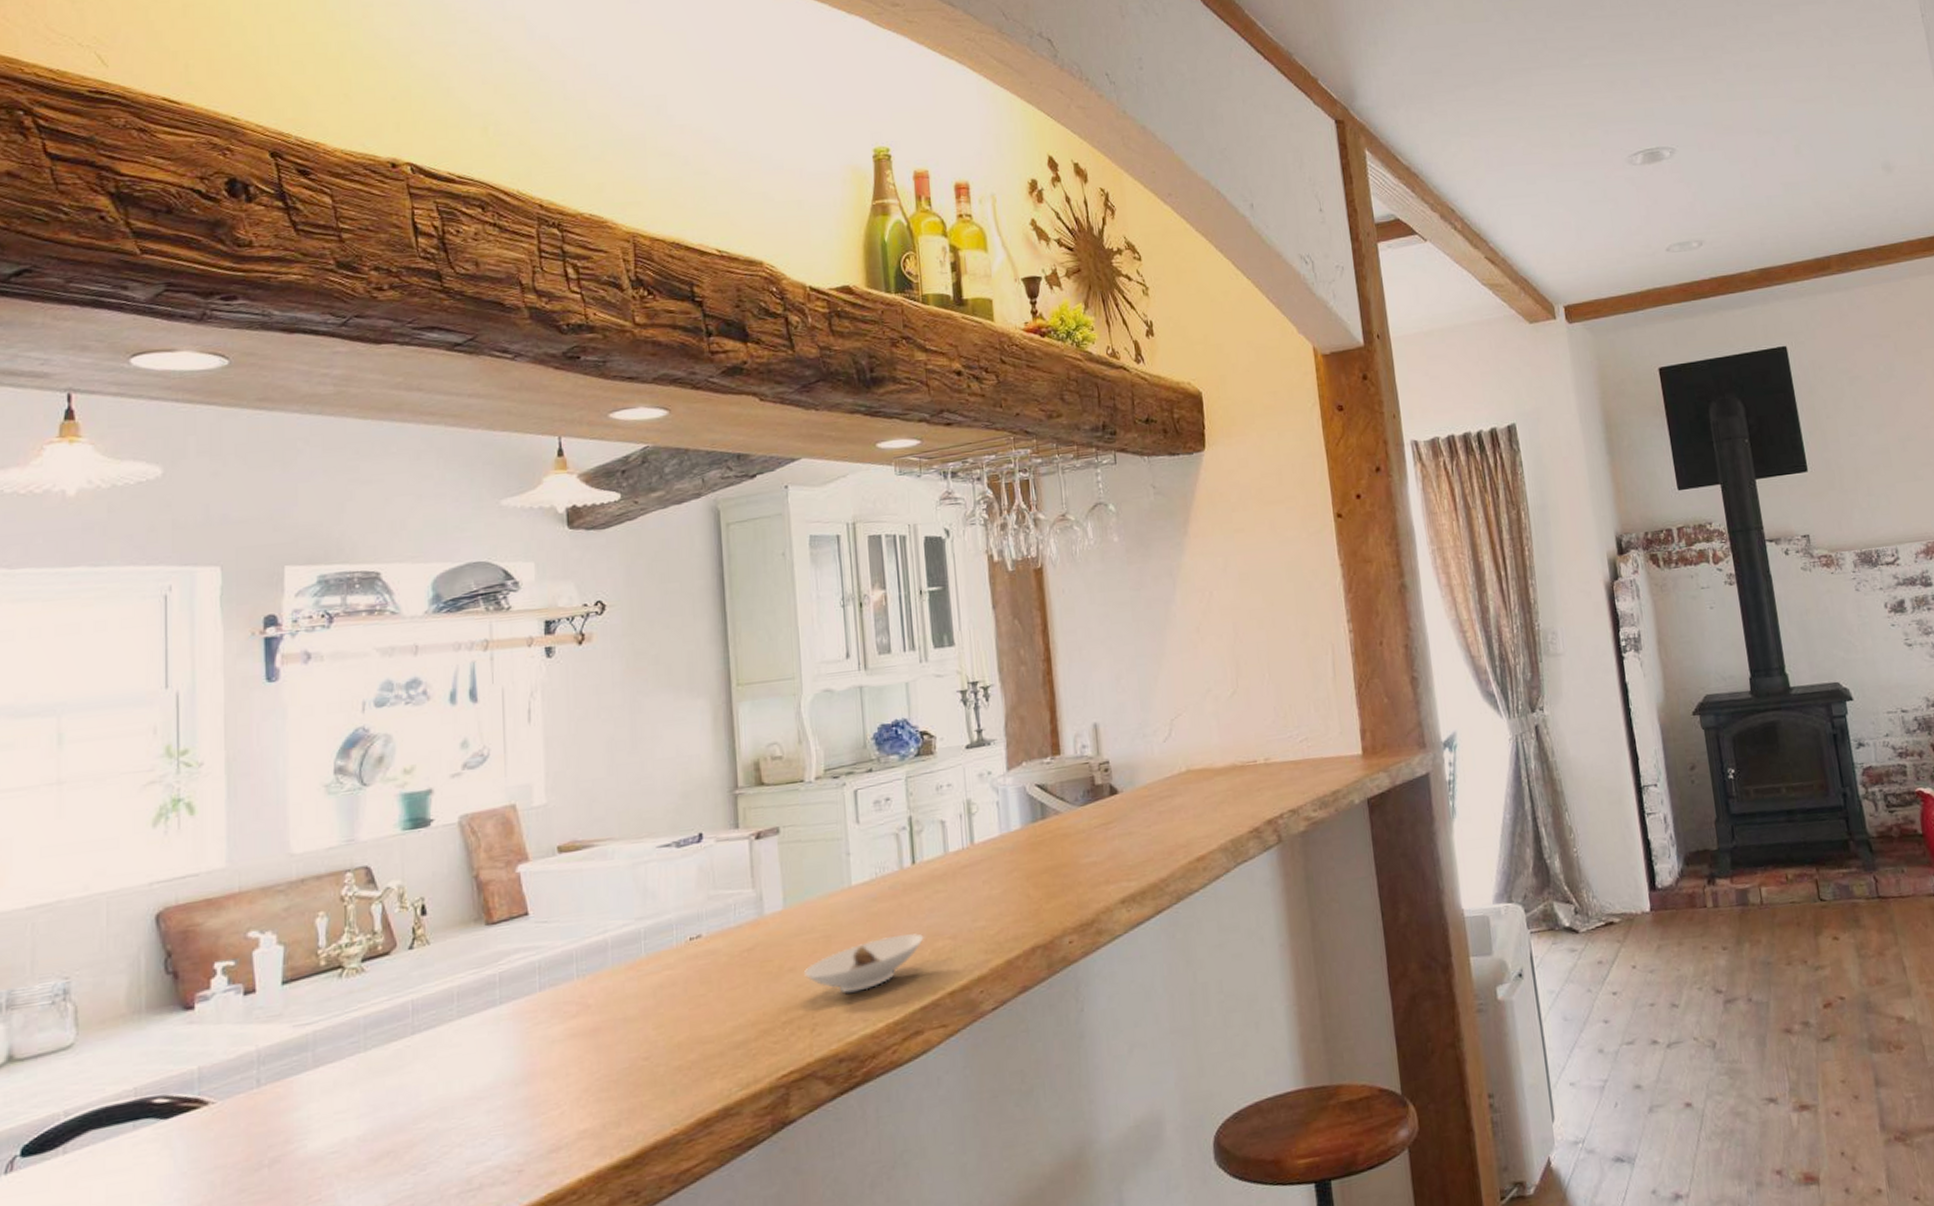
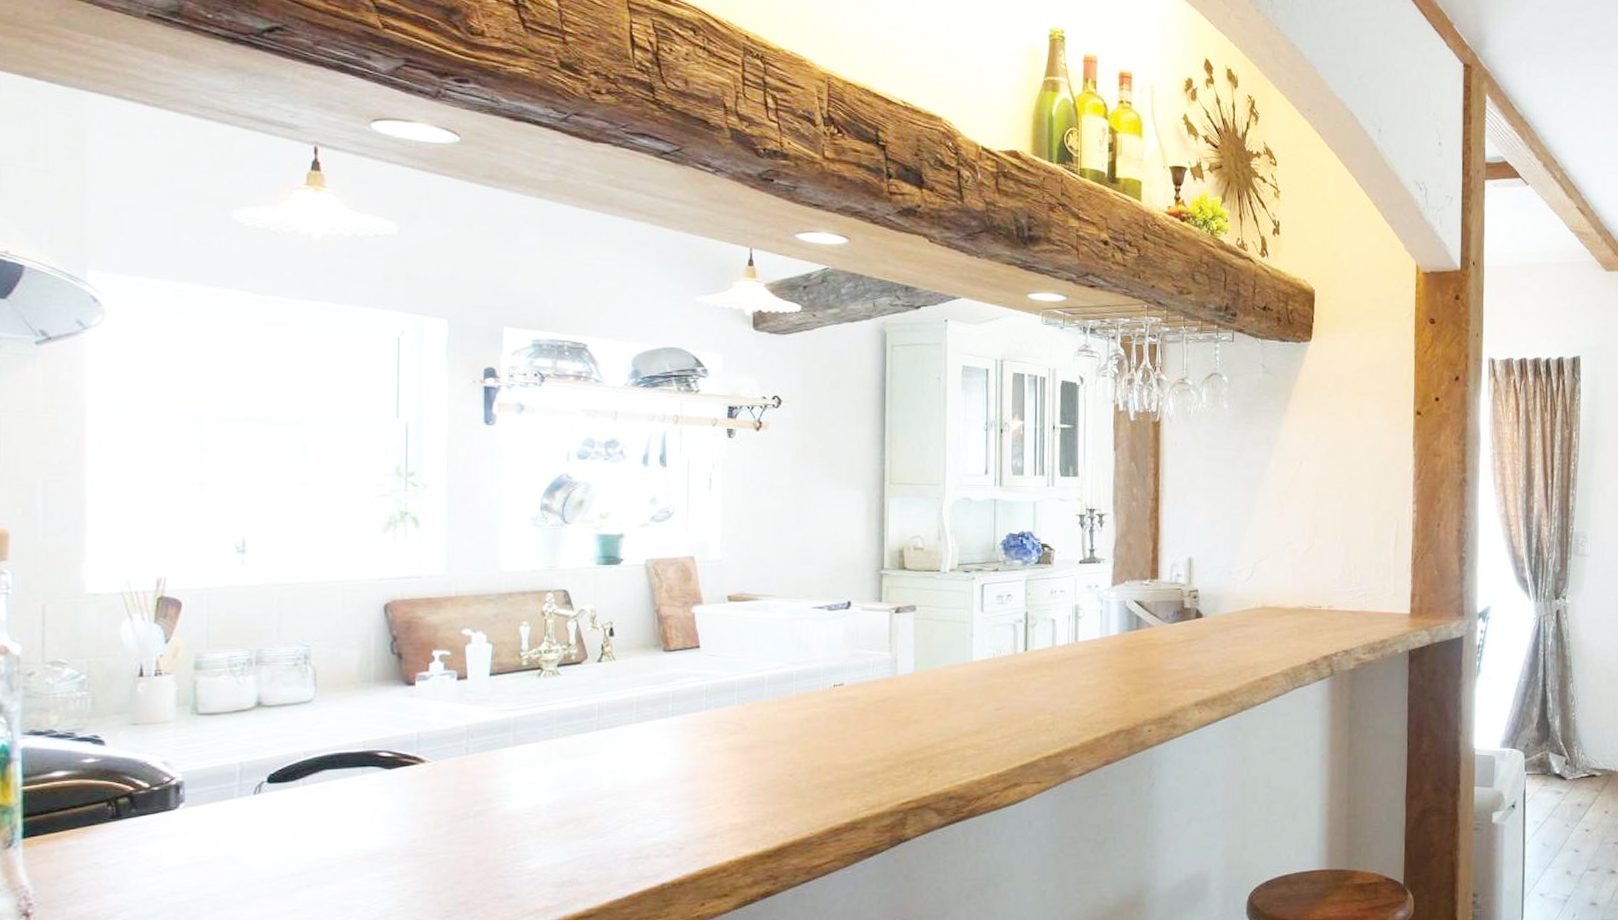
saucer: present [803,933,924,994] -> none [926,707,1029,746]

